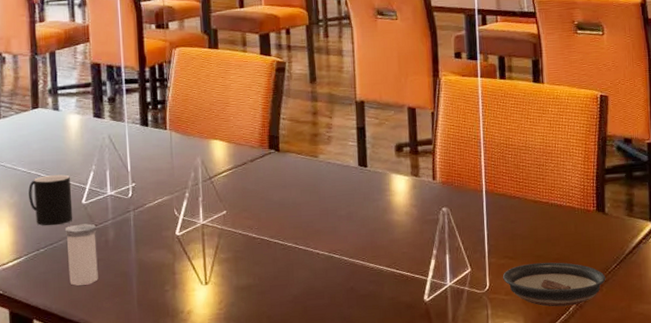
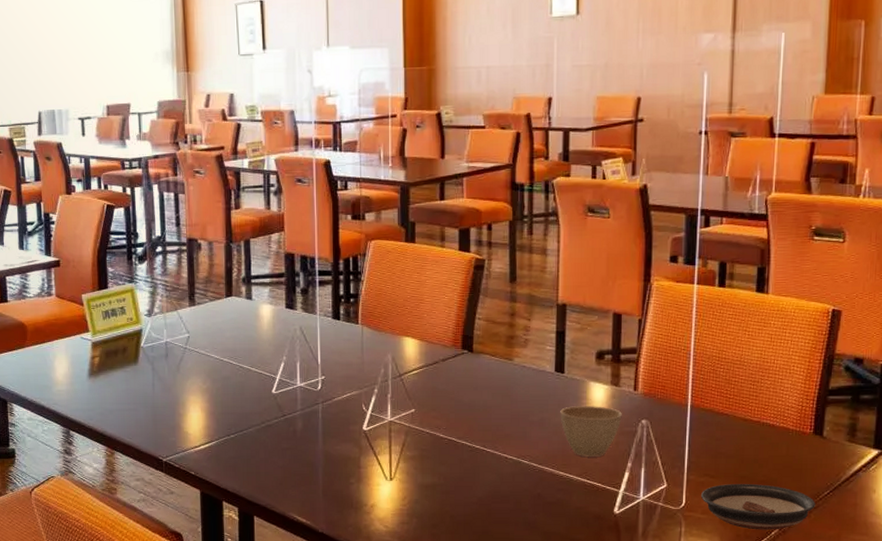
cup: present [28,174,73,226] -> none [221,364,263,413]
salt shaker: present [64,223,98,286] -> none [254,413,286,472]
cup: none [366,197,424,247] -> present [560,406,622,456]

